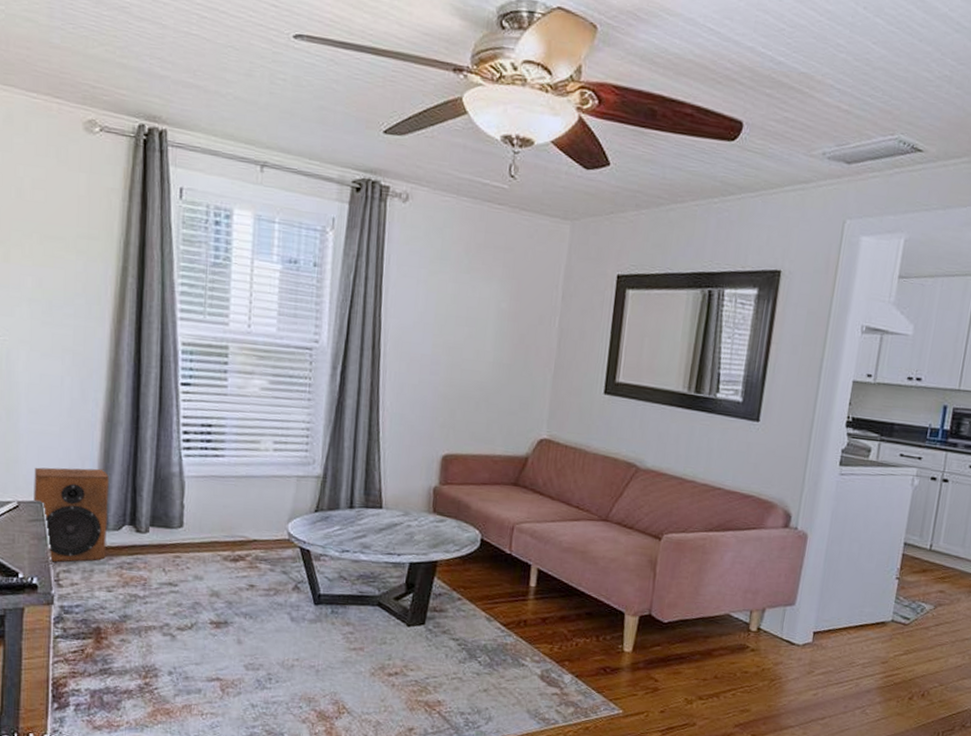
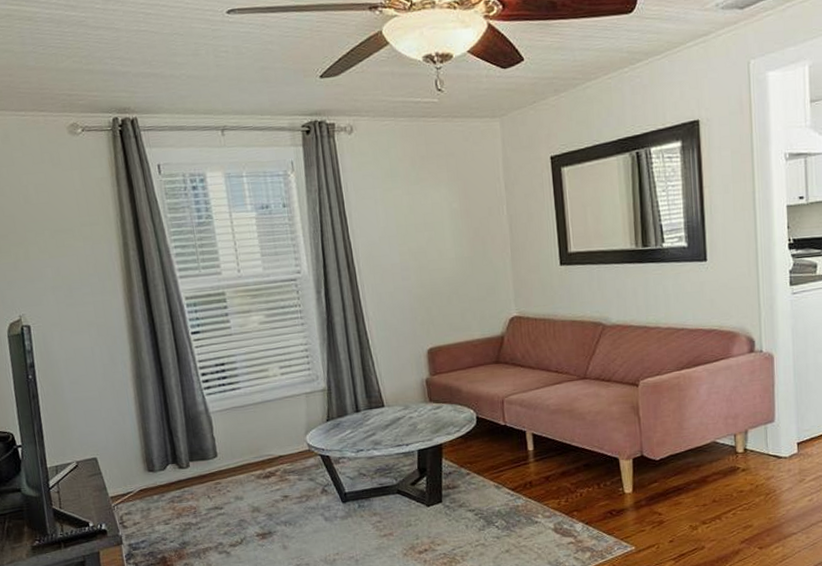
speaker: present [33,467,109,562] -> none [84,420,158,508]

